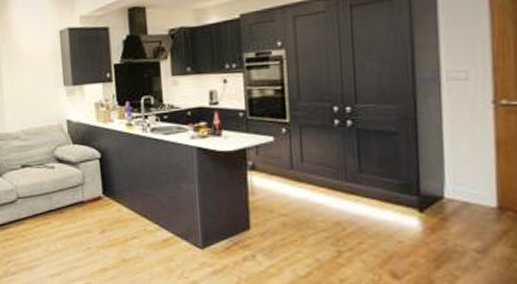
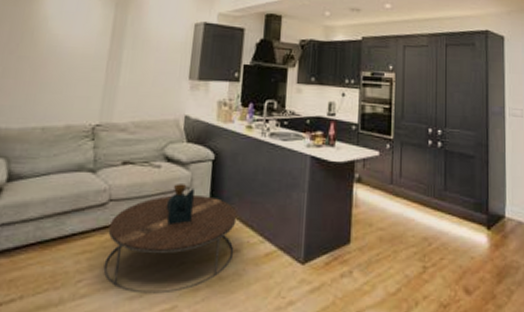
coffee table: none [21,181,133,273] -> present [103,184,237,294]

